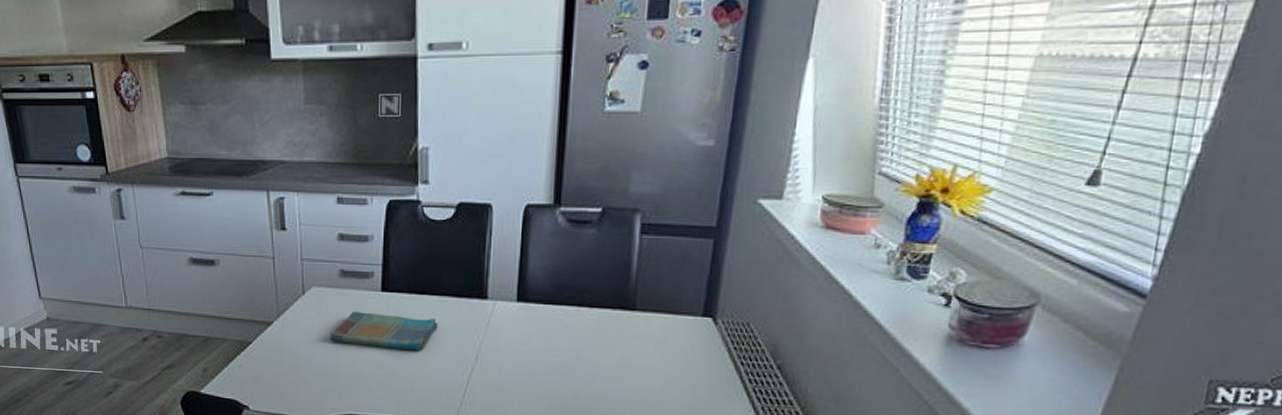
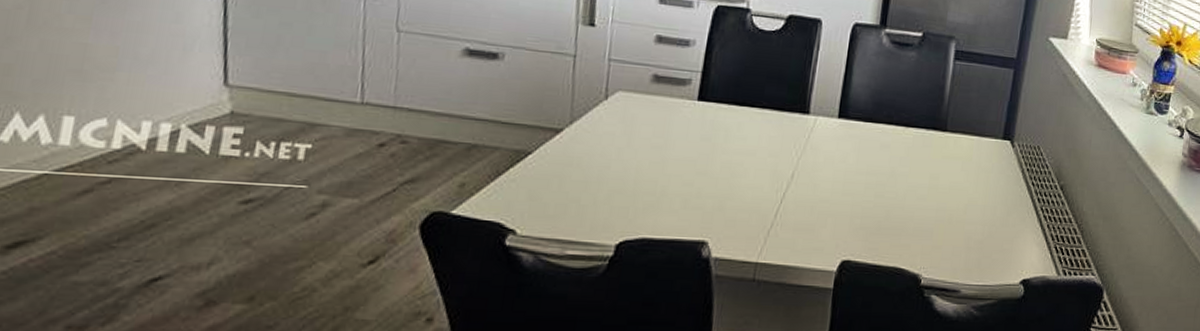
dish towel: present [330,311,438,351] -> none [631,120,756,167]

